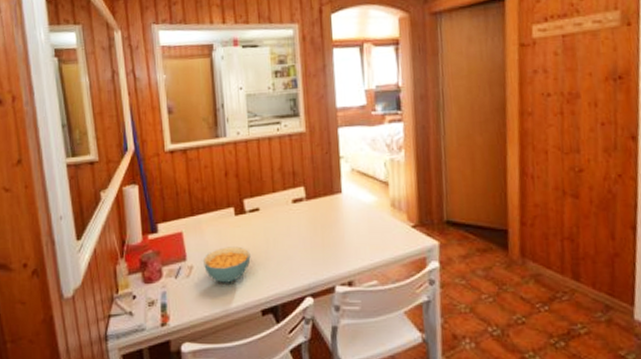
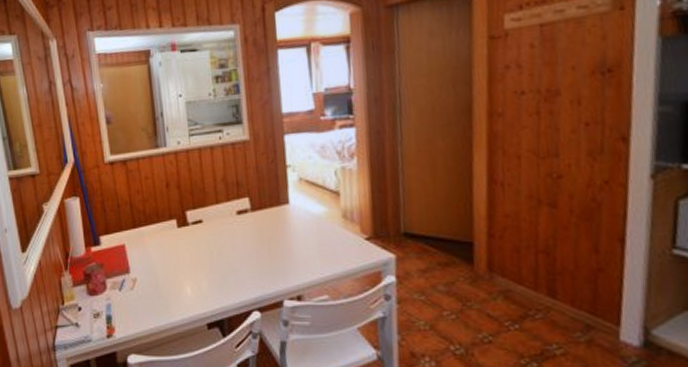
cereal bowl: present [203,246,251,283] -> none [147,259,195,296]

